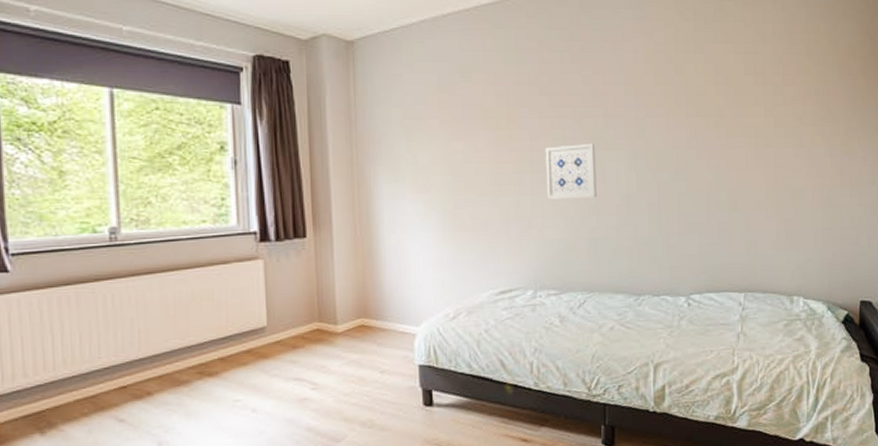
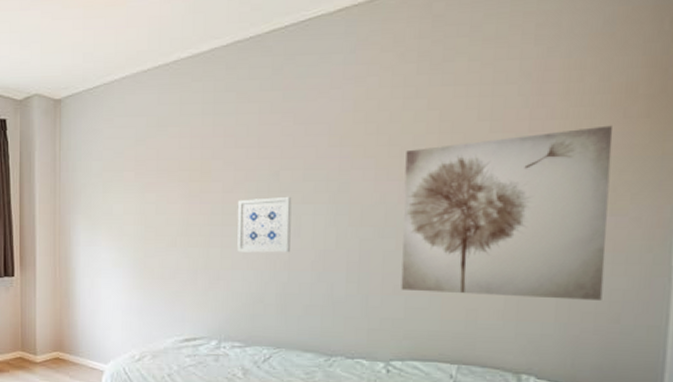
wall art: none [691,81,845,229] -> present [401,125,613,300]

